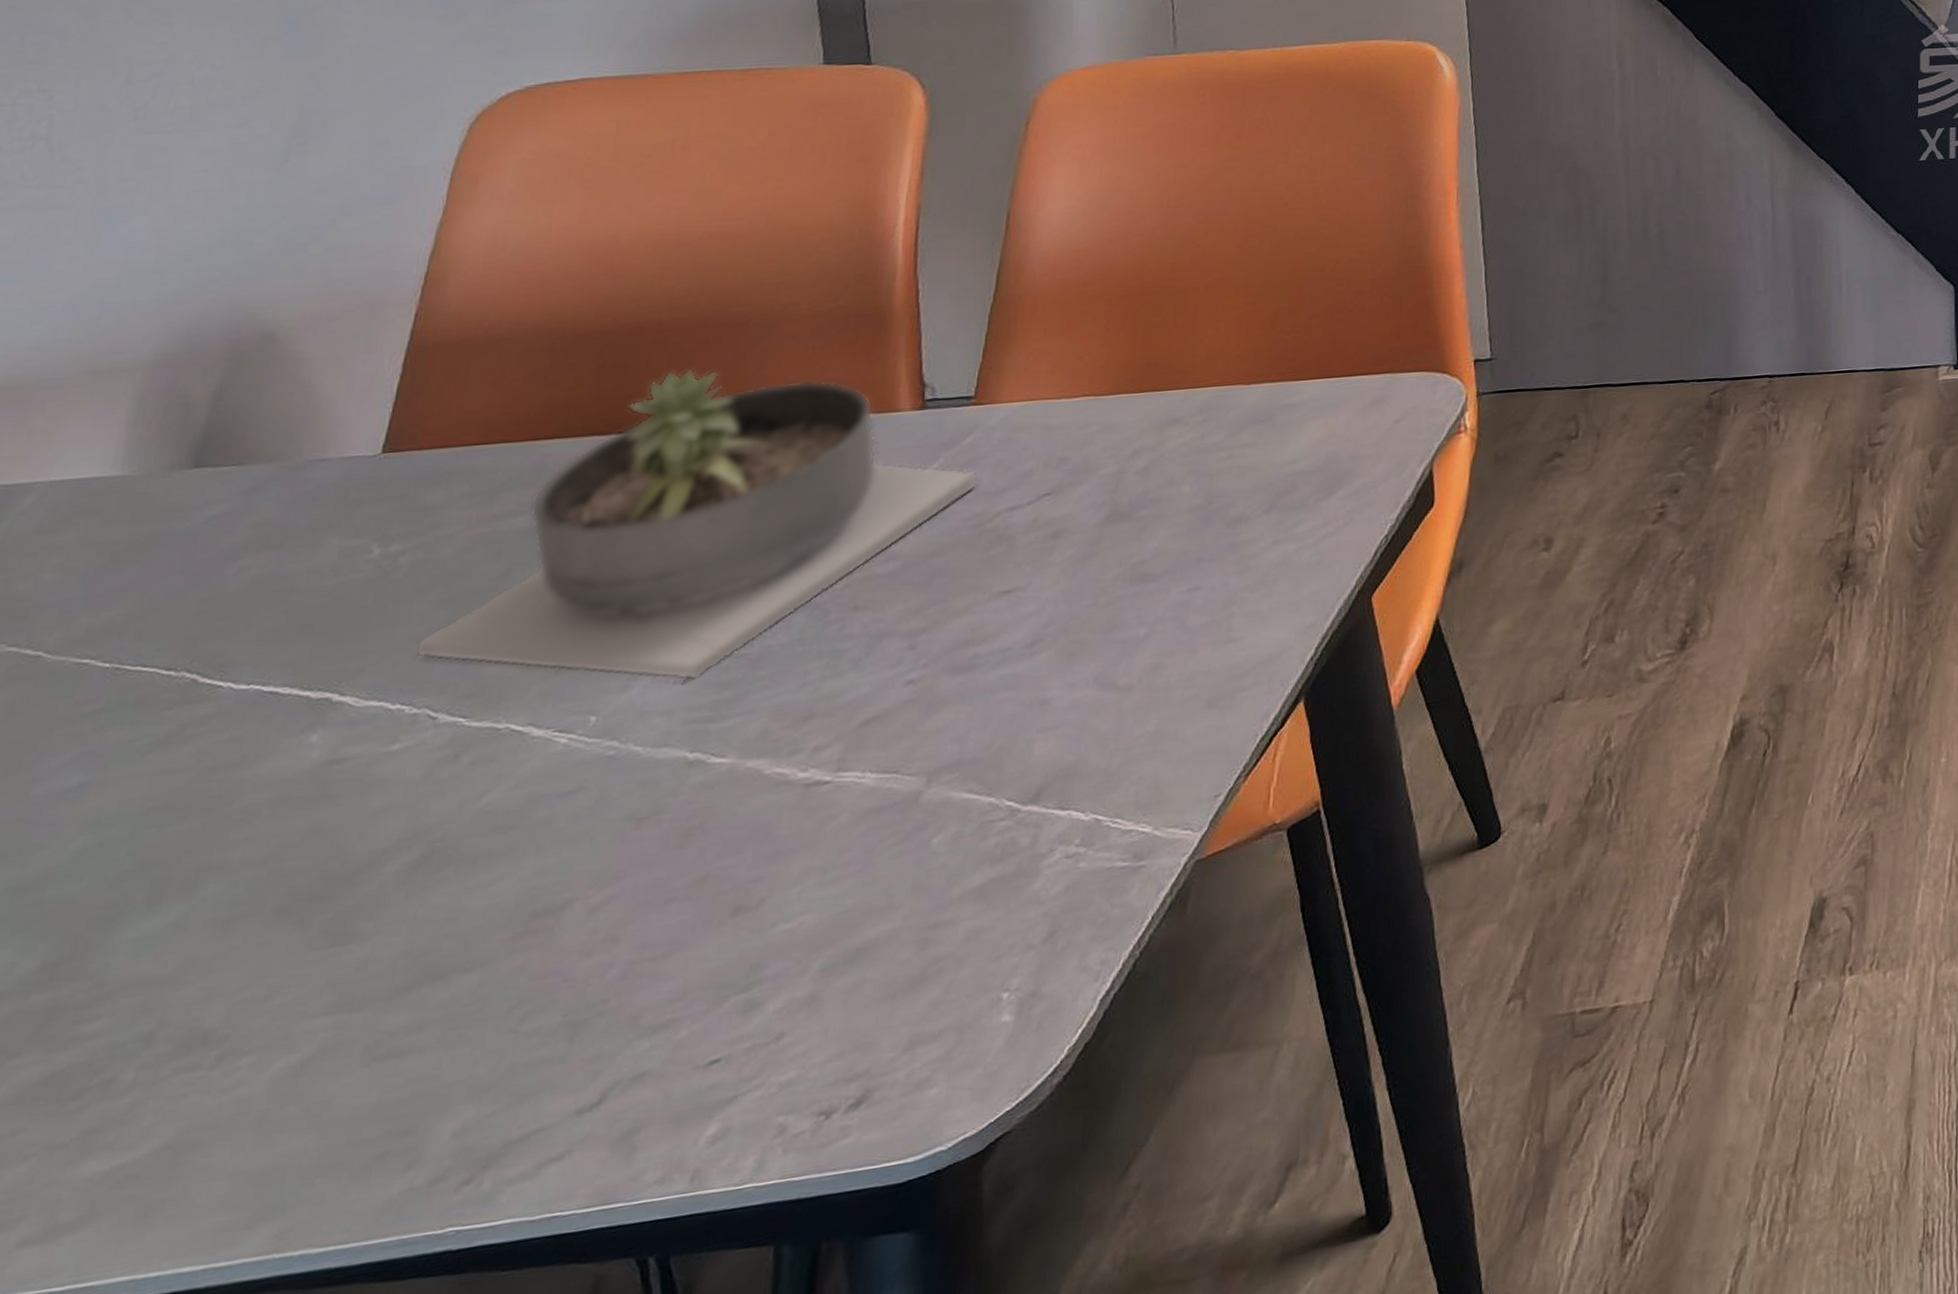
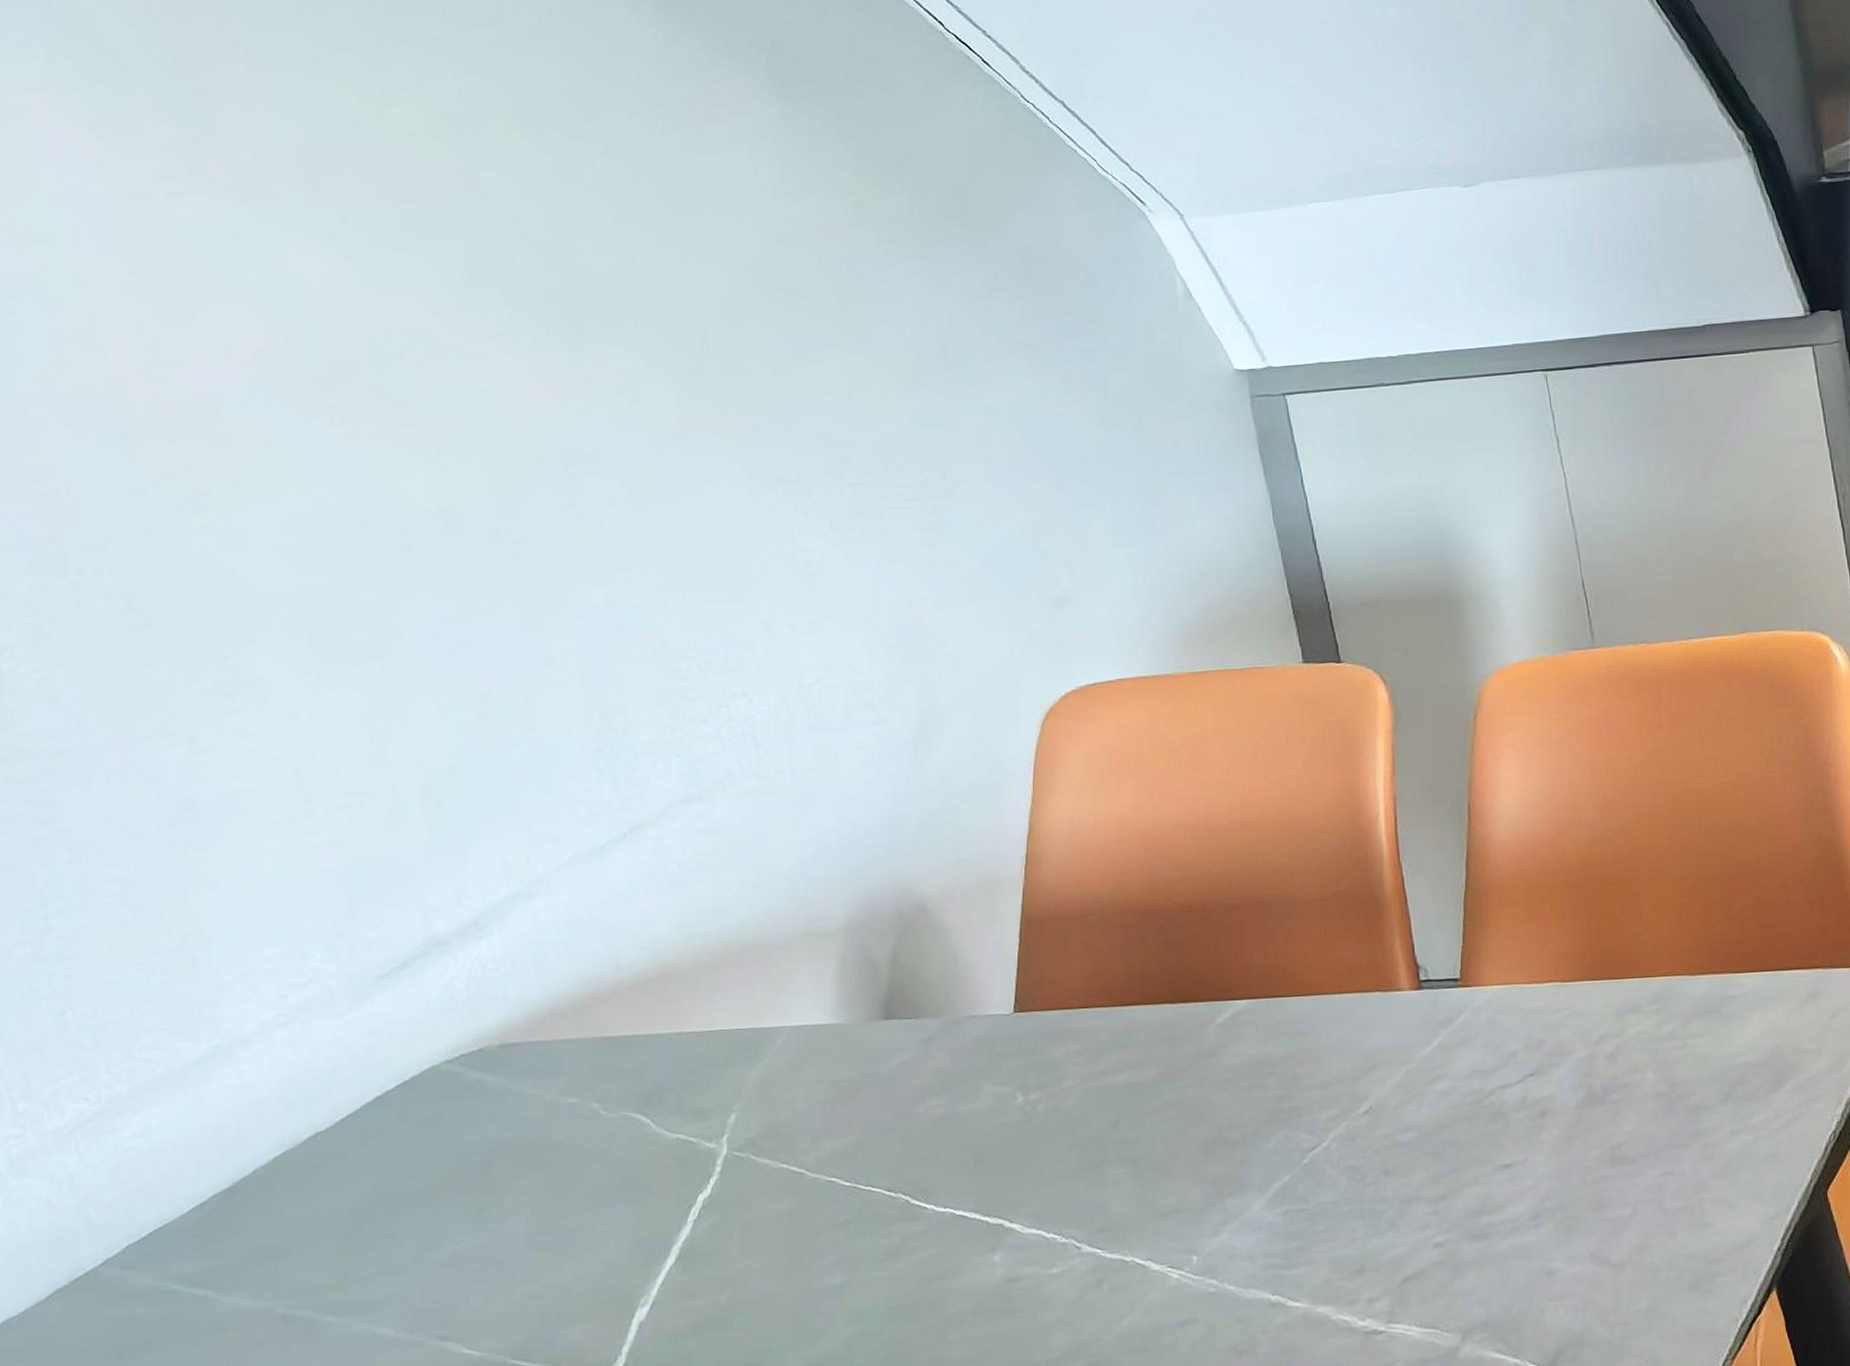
succulent planter: present [415,369,980,682] -> none [1059,945,1474,1231]

